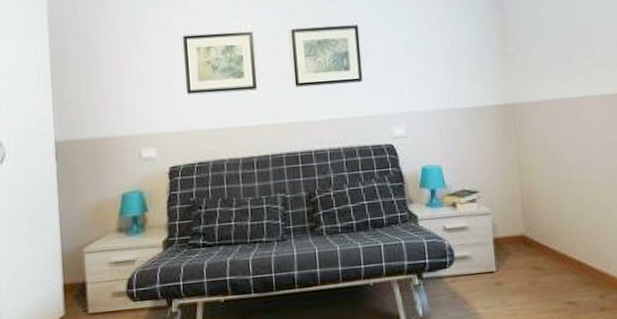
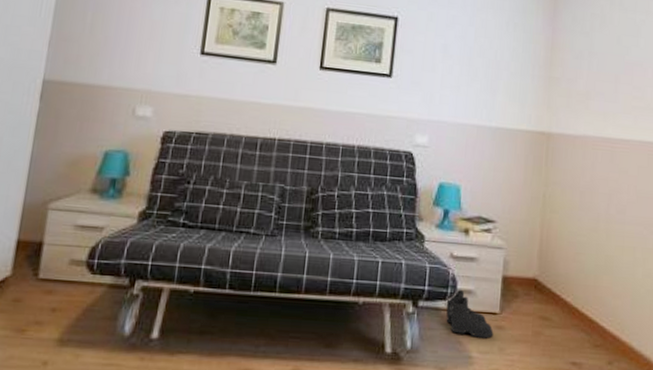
boots: none [446,257,494,296] -> present [445,290,494,338]

